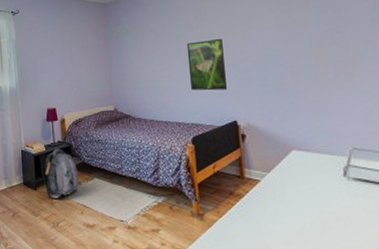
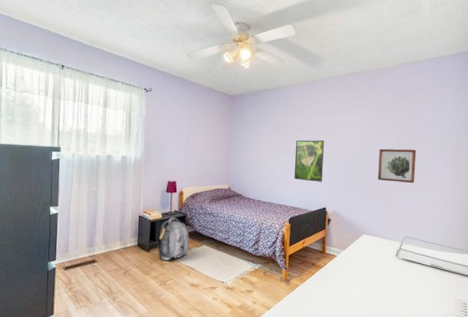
wall art: none [297,33,355,79] -> present [378,148,417,184]

